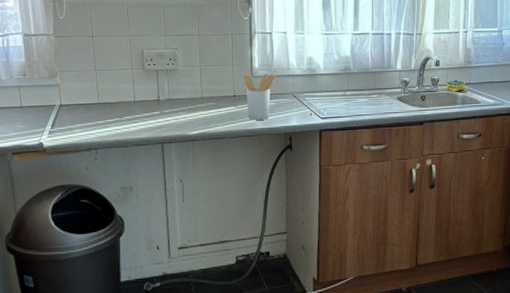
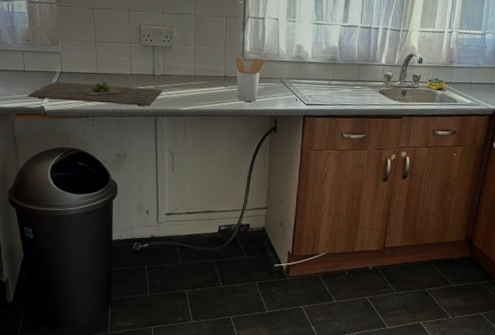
cutting board: none [25,111,169,136] -> present [28,81,163,106]

